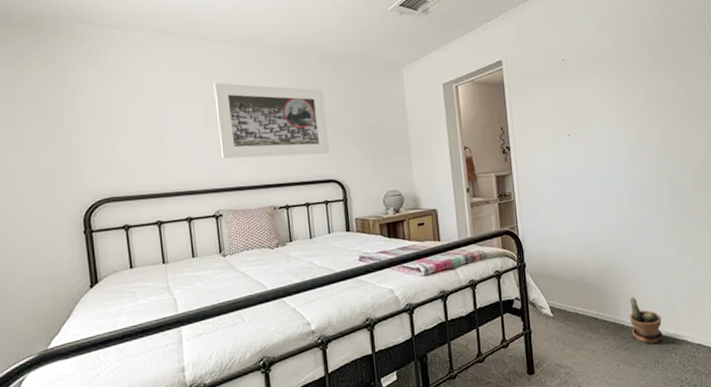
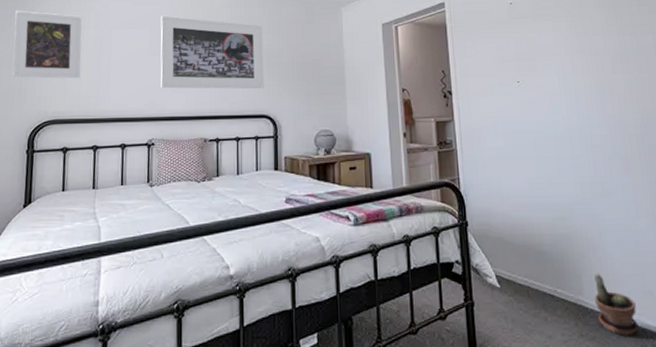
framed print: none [45,81,132,156] -> present [12,10,82,78]

